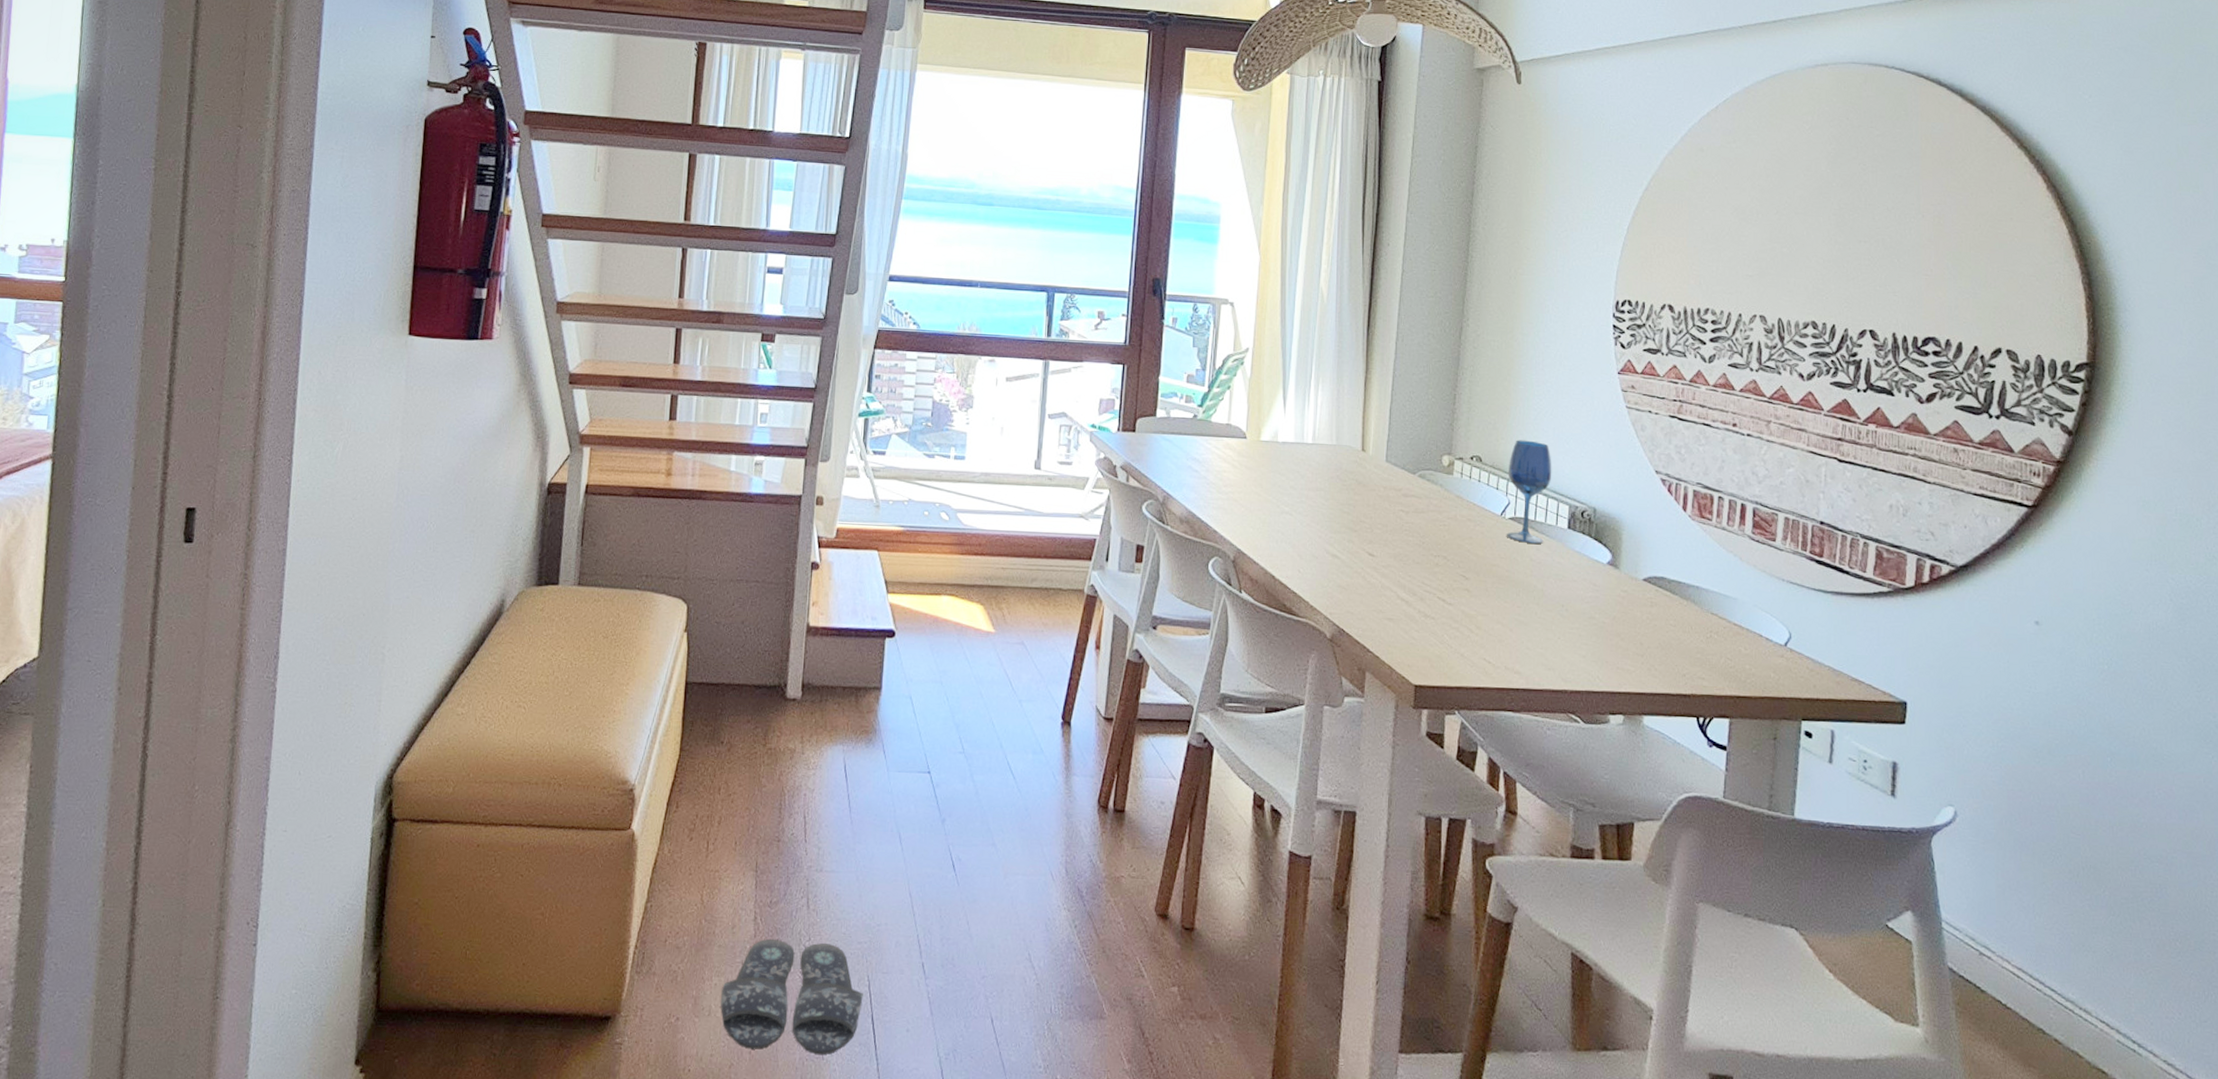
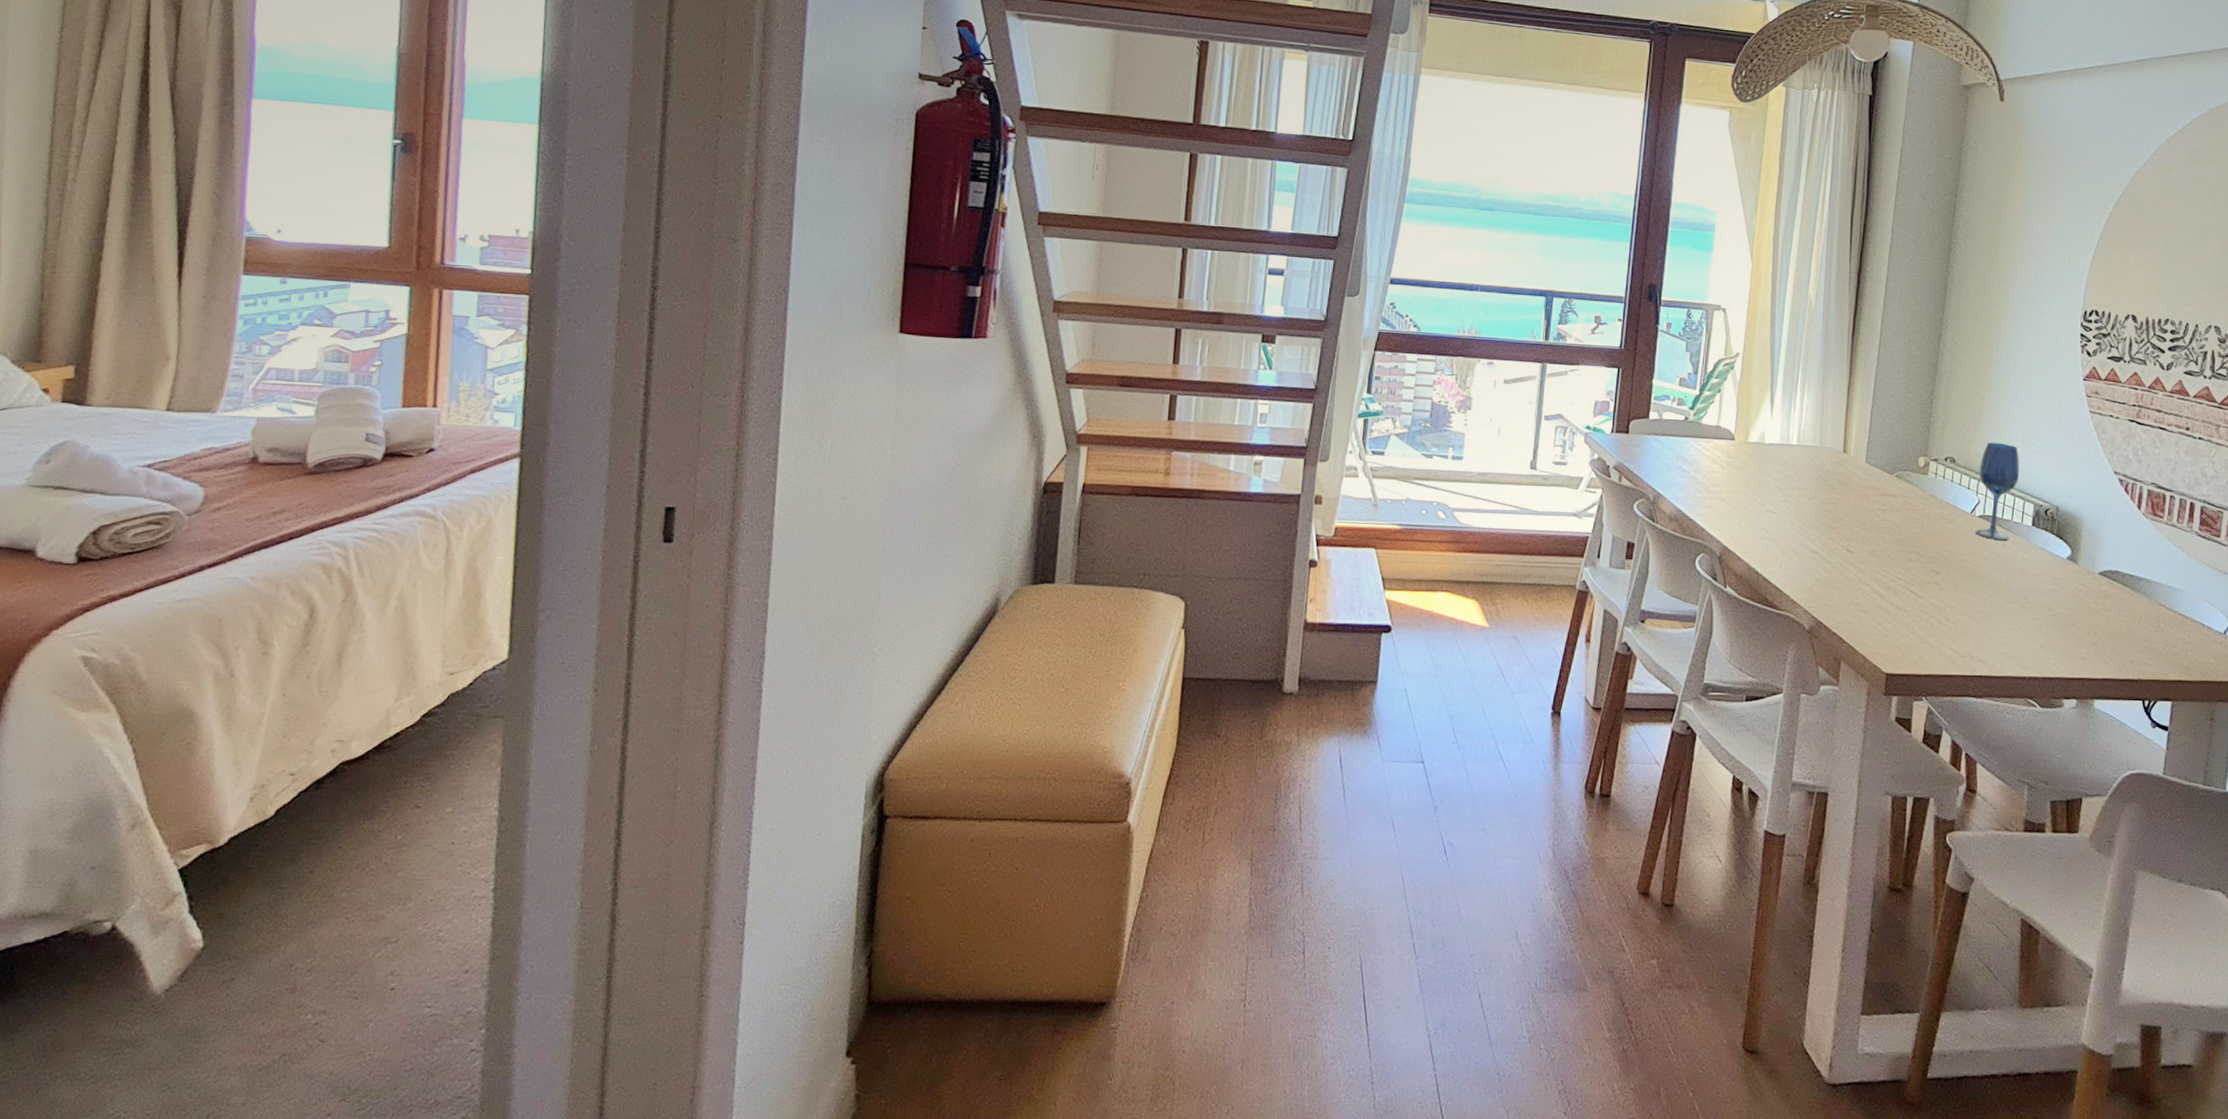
slippers: present [721,938,863,1054] -> none [1215,924,1355,1032]

